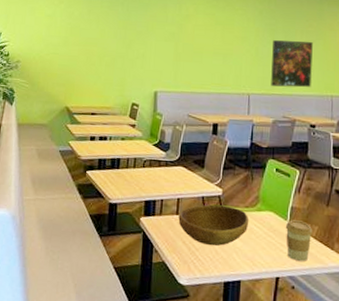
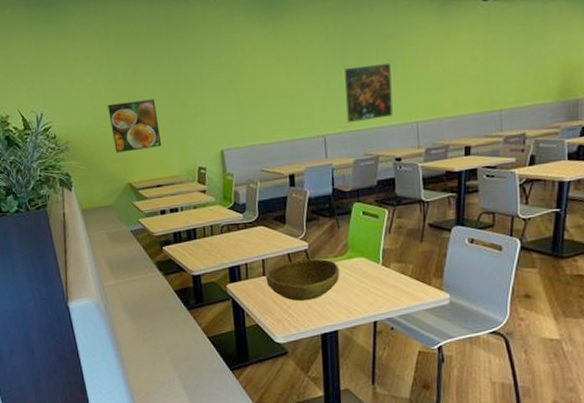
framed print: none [59,35,104,80] -> present [107,99,162,153]
coffee cup: present [285,220,313,261] -> none [378,261,408,302]

